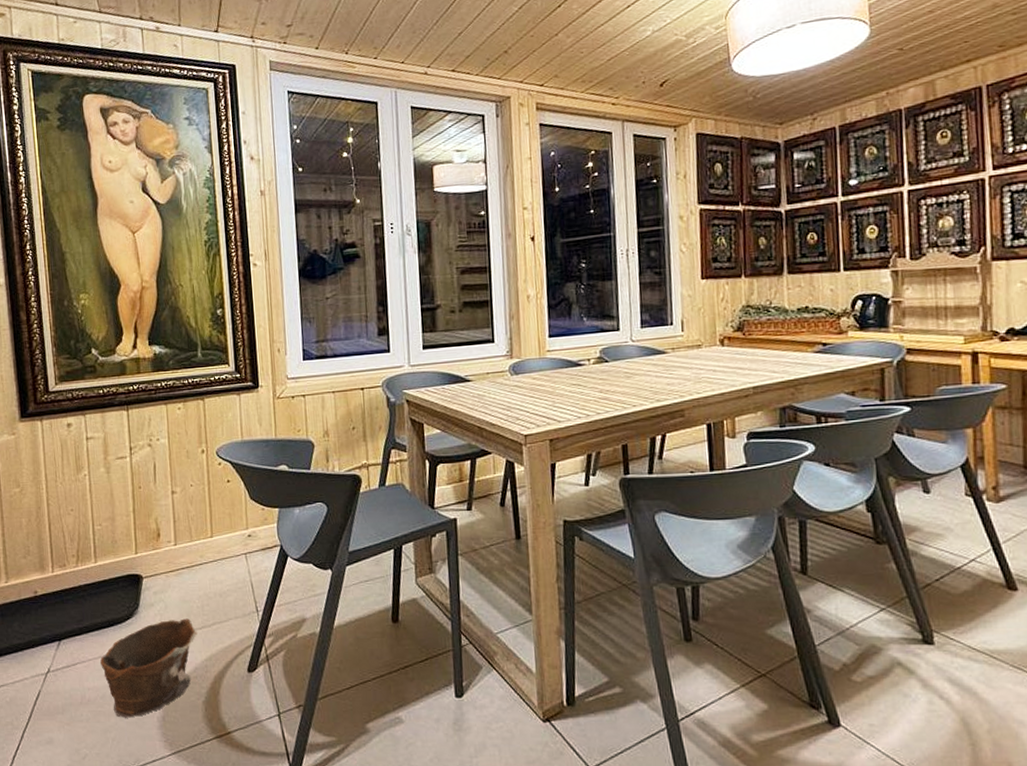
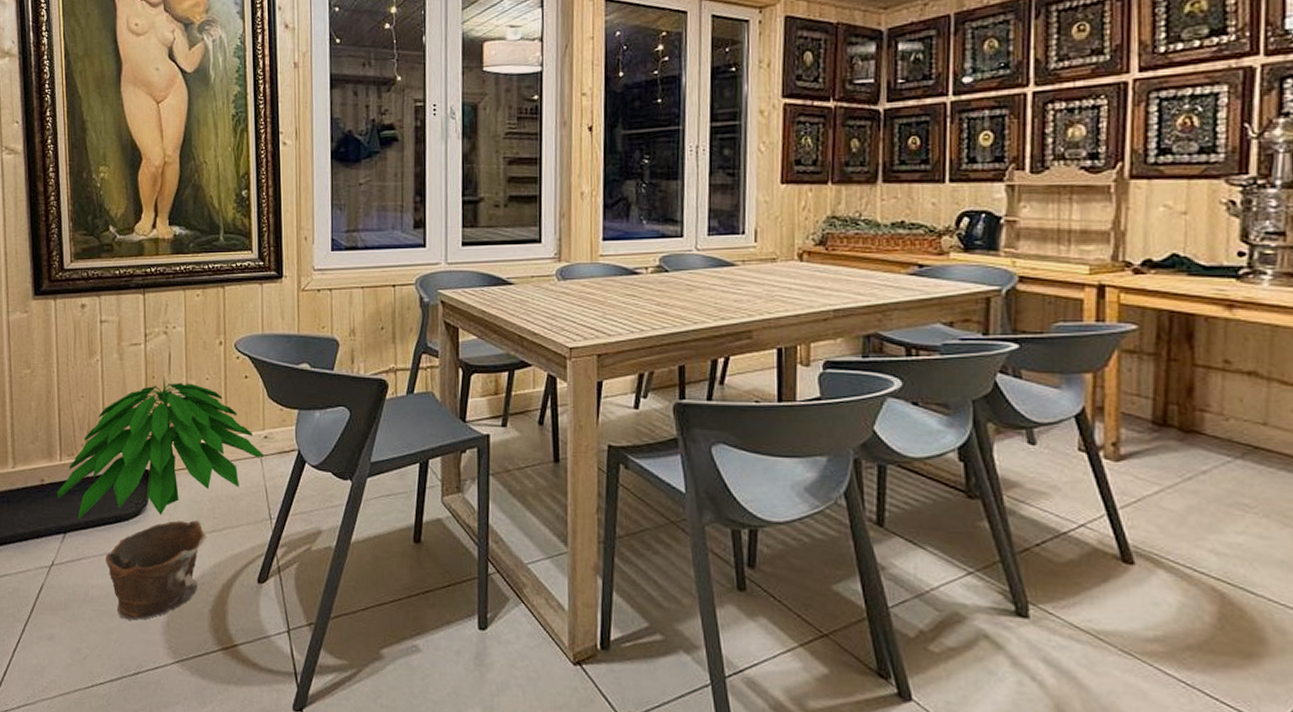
indoor plant: none [50,485,249,627] -> present [56,376,264,520]

